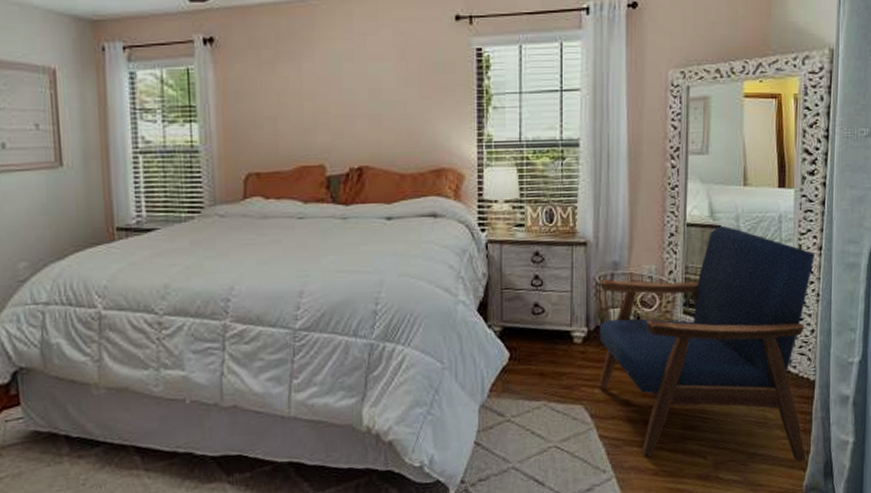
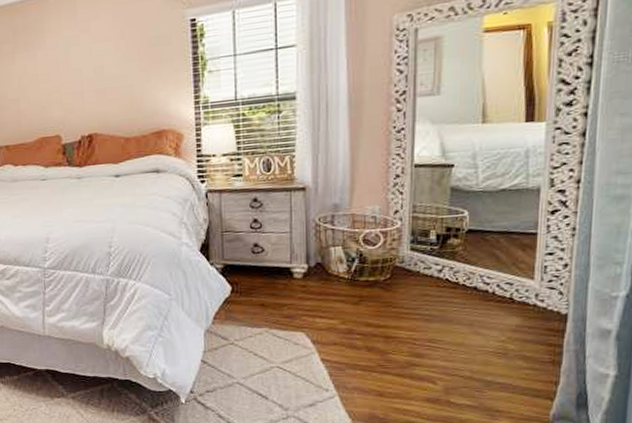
armchair: present [599,225,815,462] -> none [319,164,571,392]

